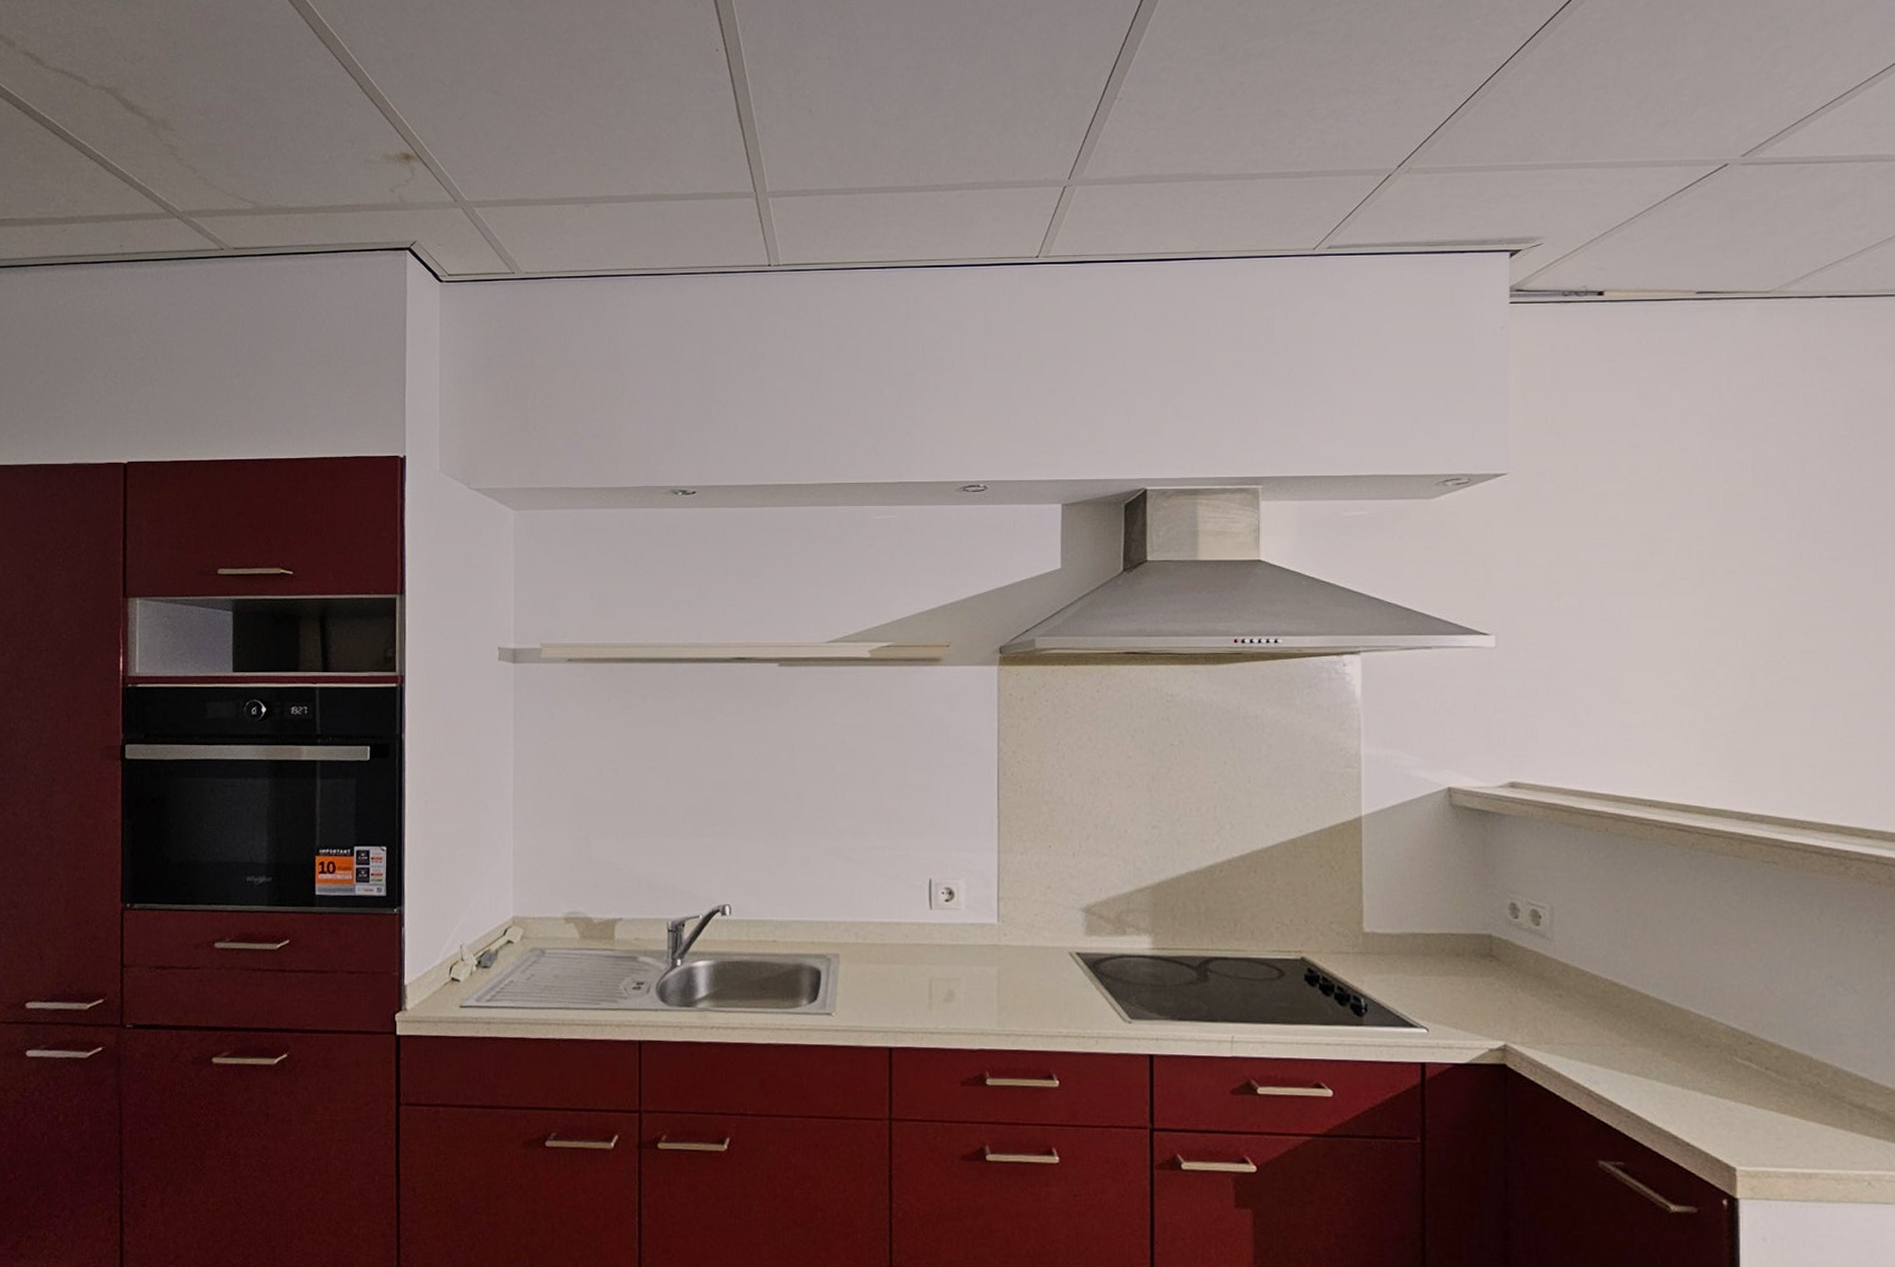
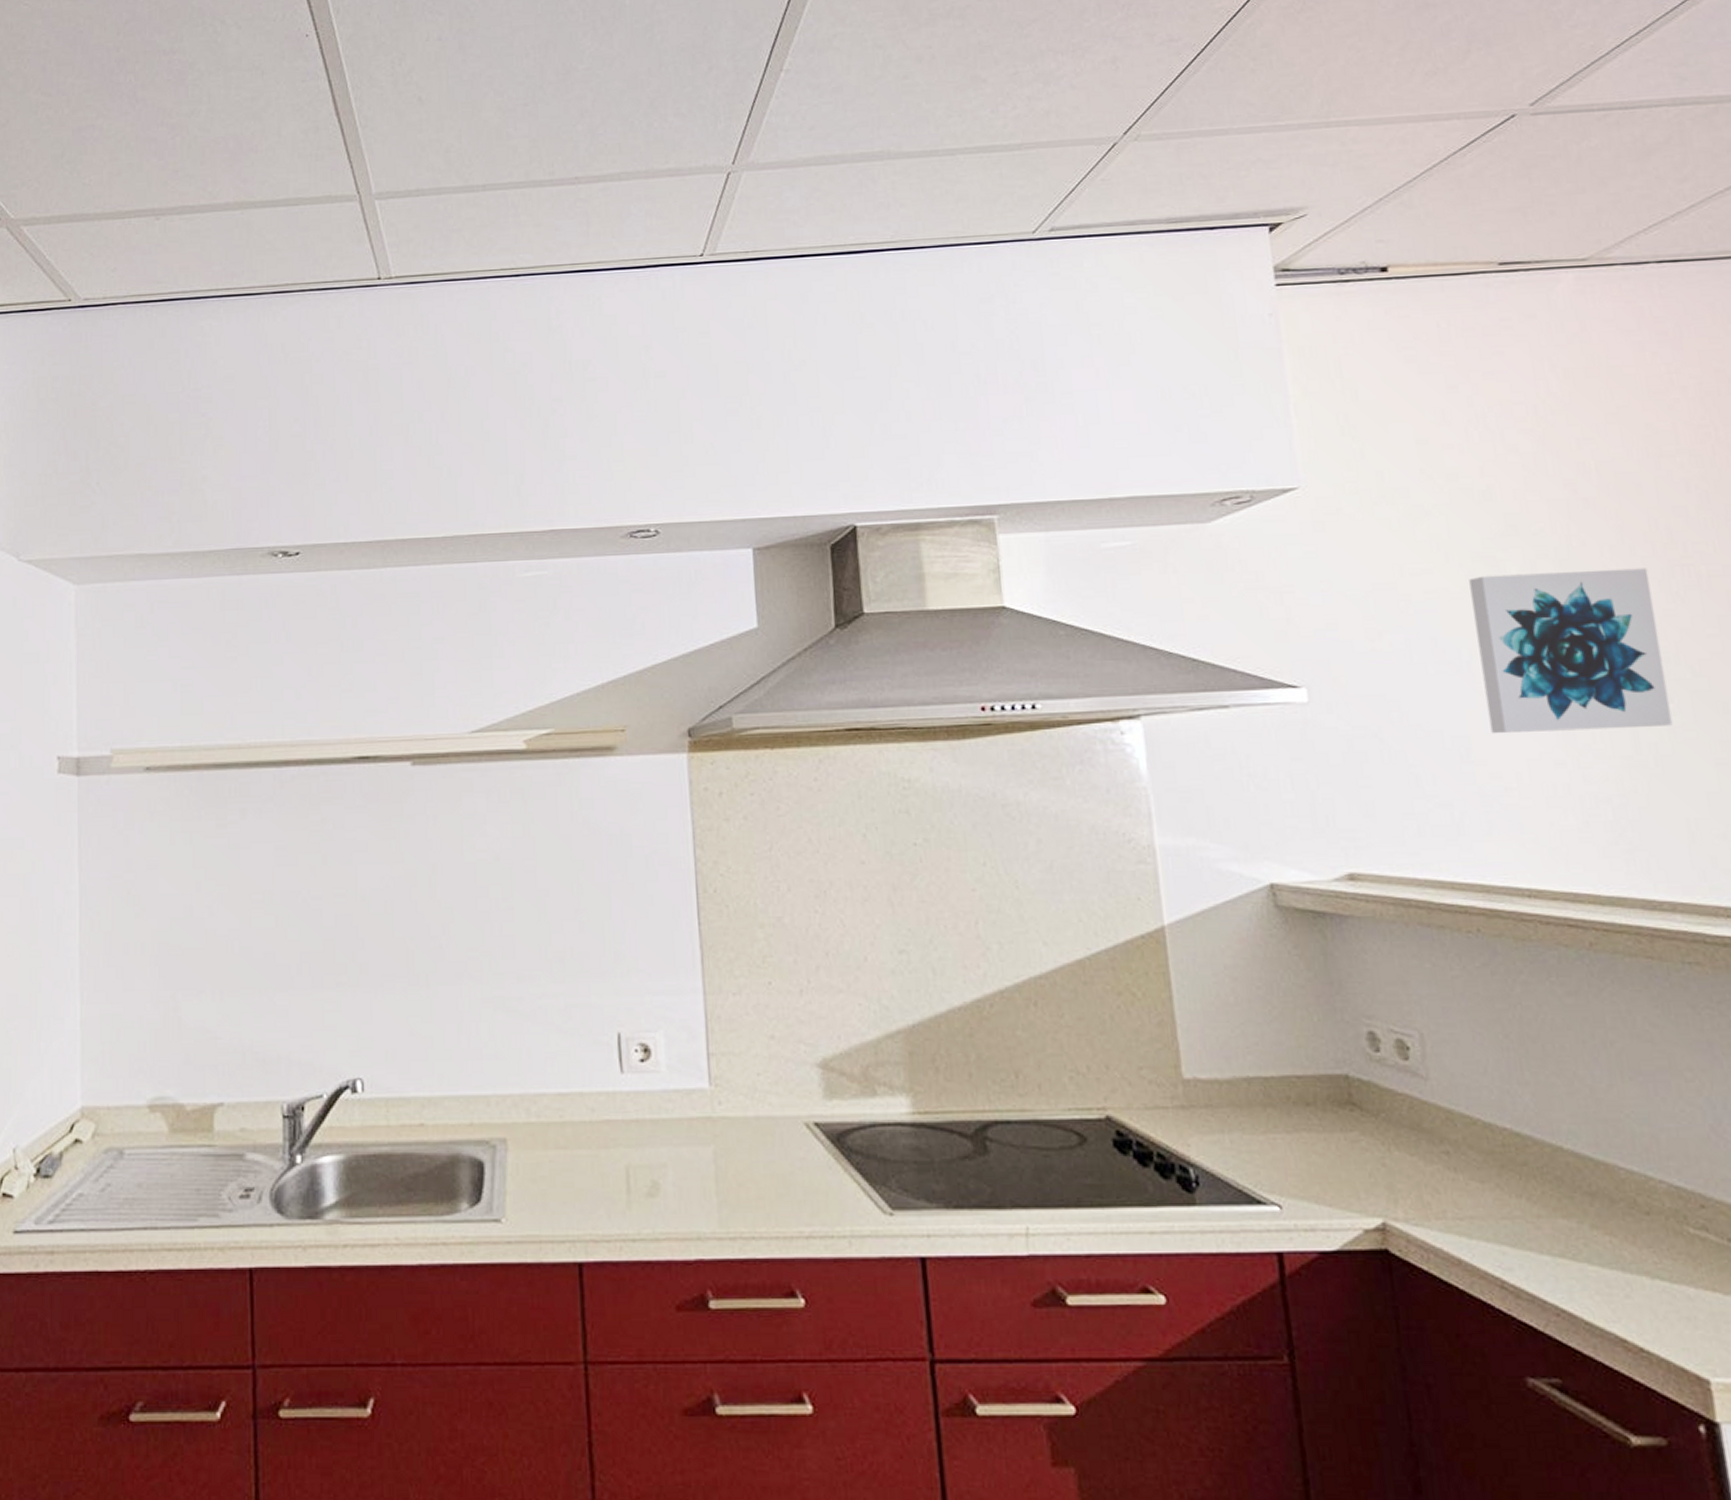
wall art: none [1636,551,1783,679] -> present [1469,568,1673,734]

